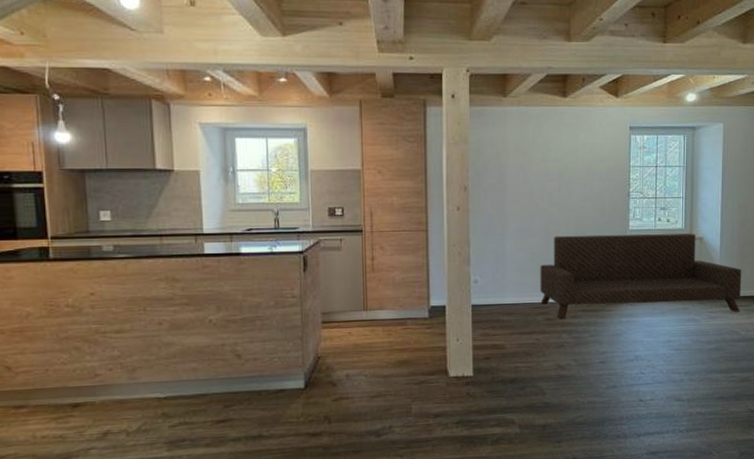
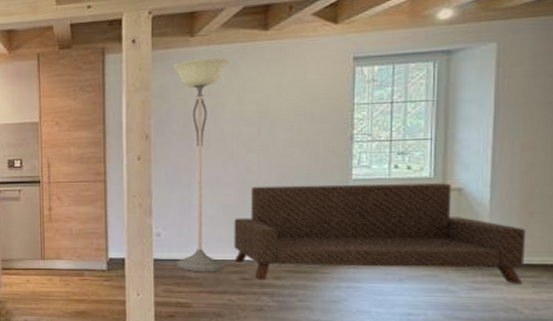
floor lamp: none [487,118,535,316] -> present [172,58,229,273]

